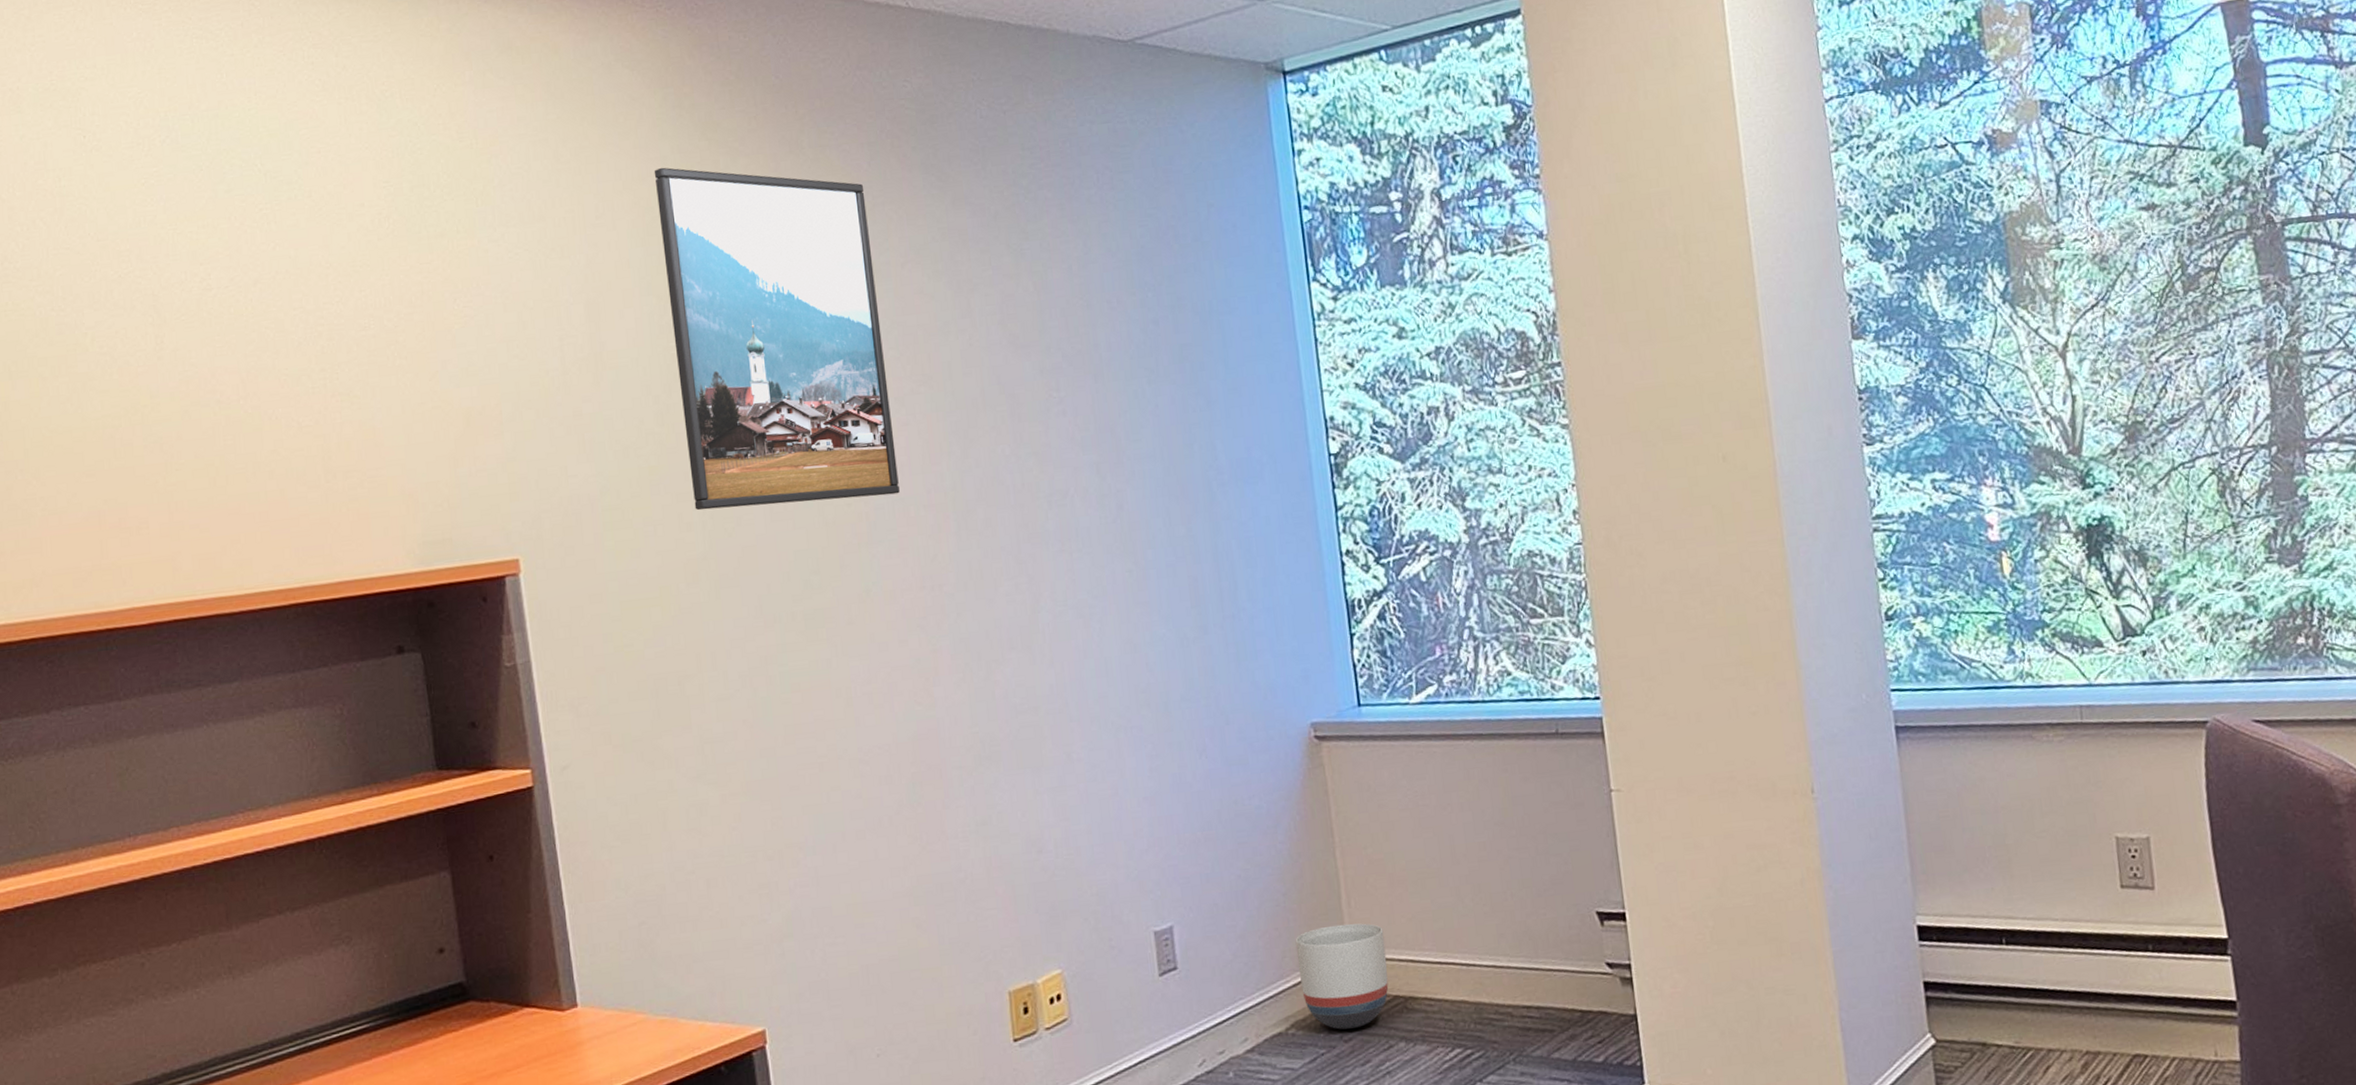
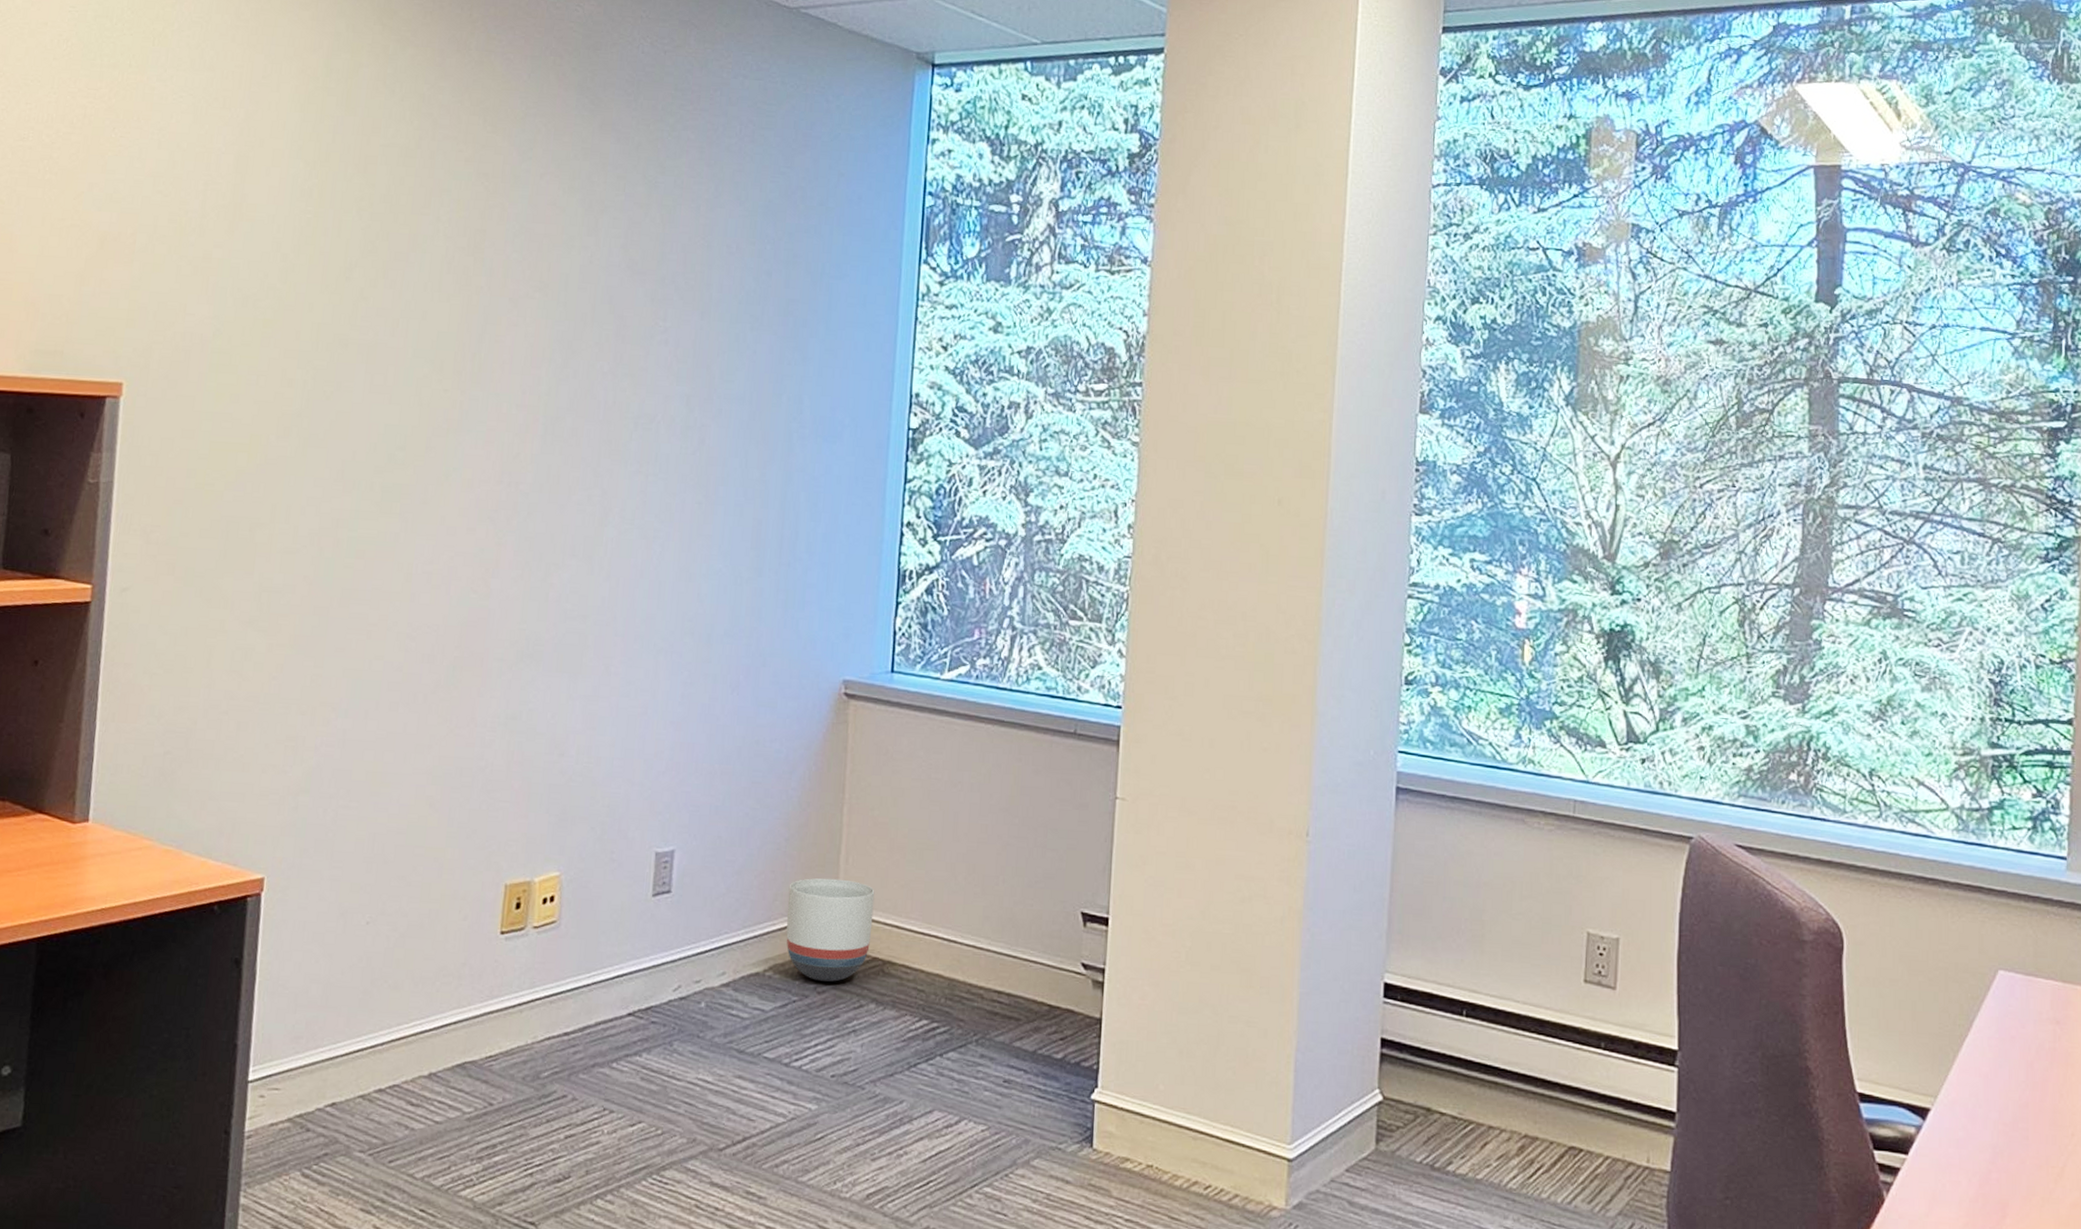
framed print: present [654,167,900,511] -> none [299,42,520,389]

